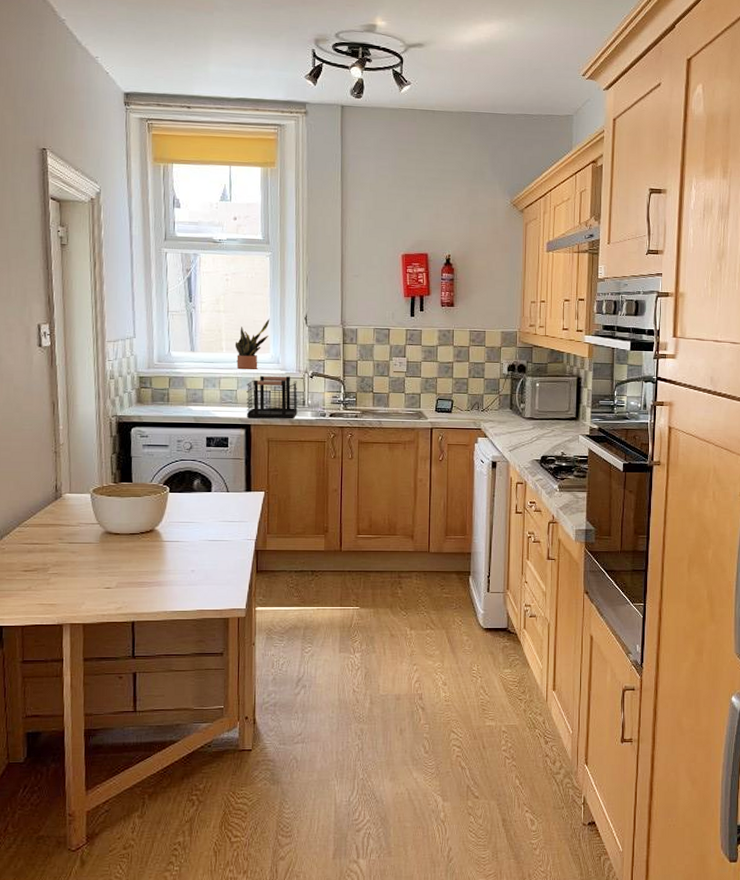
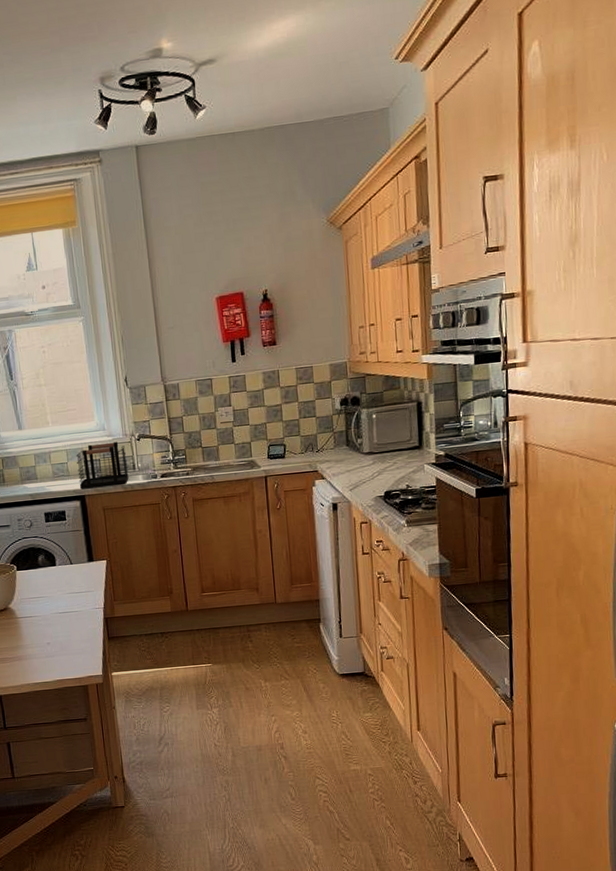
potted plant: present [234,318,270,370] -> none [59,385,91,442]

